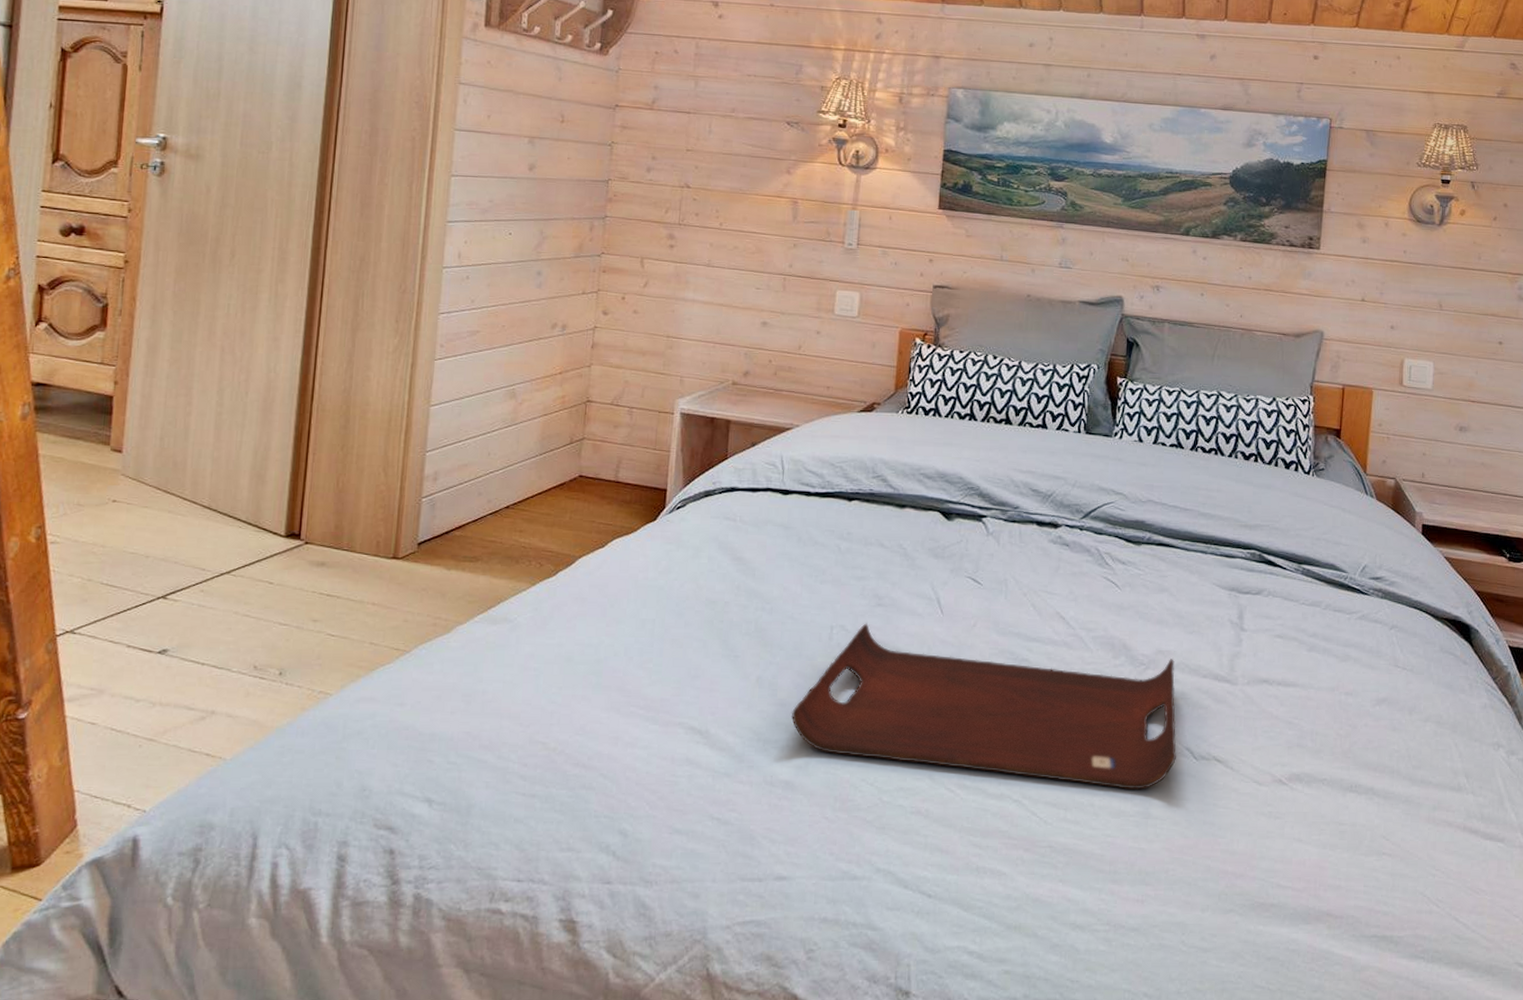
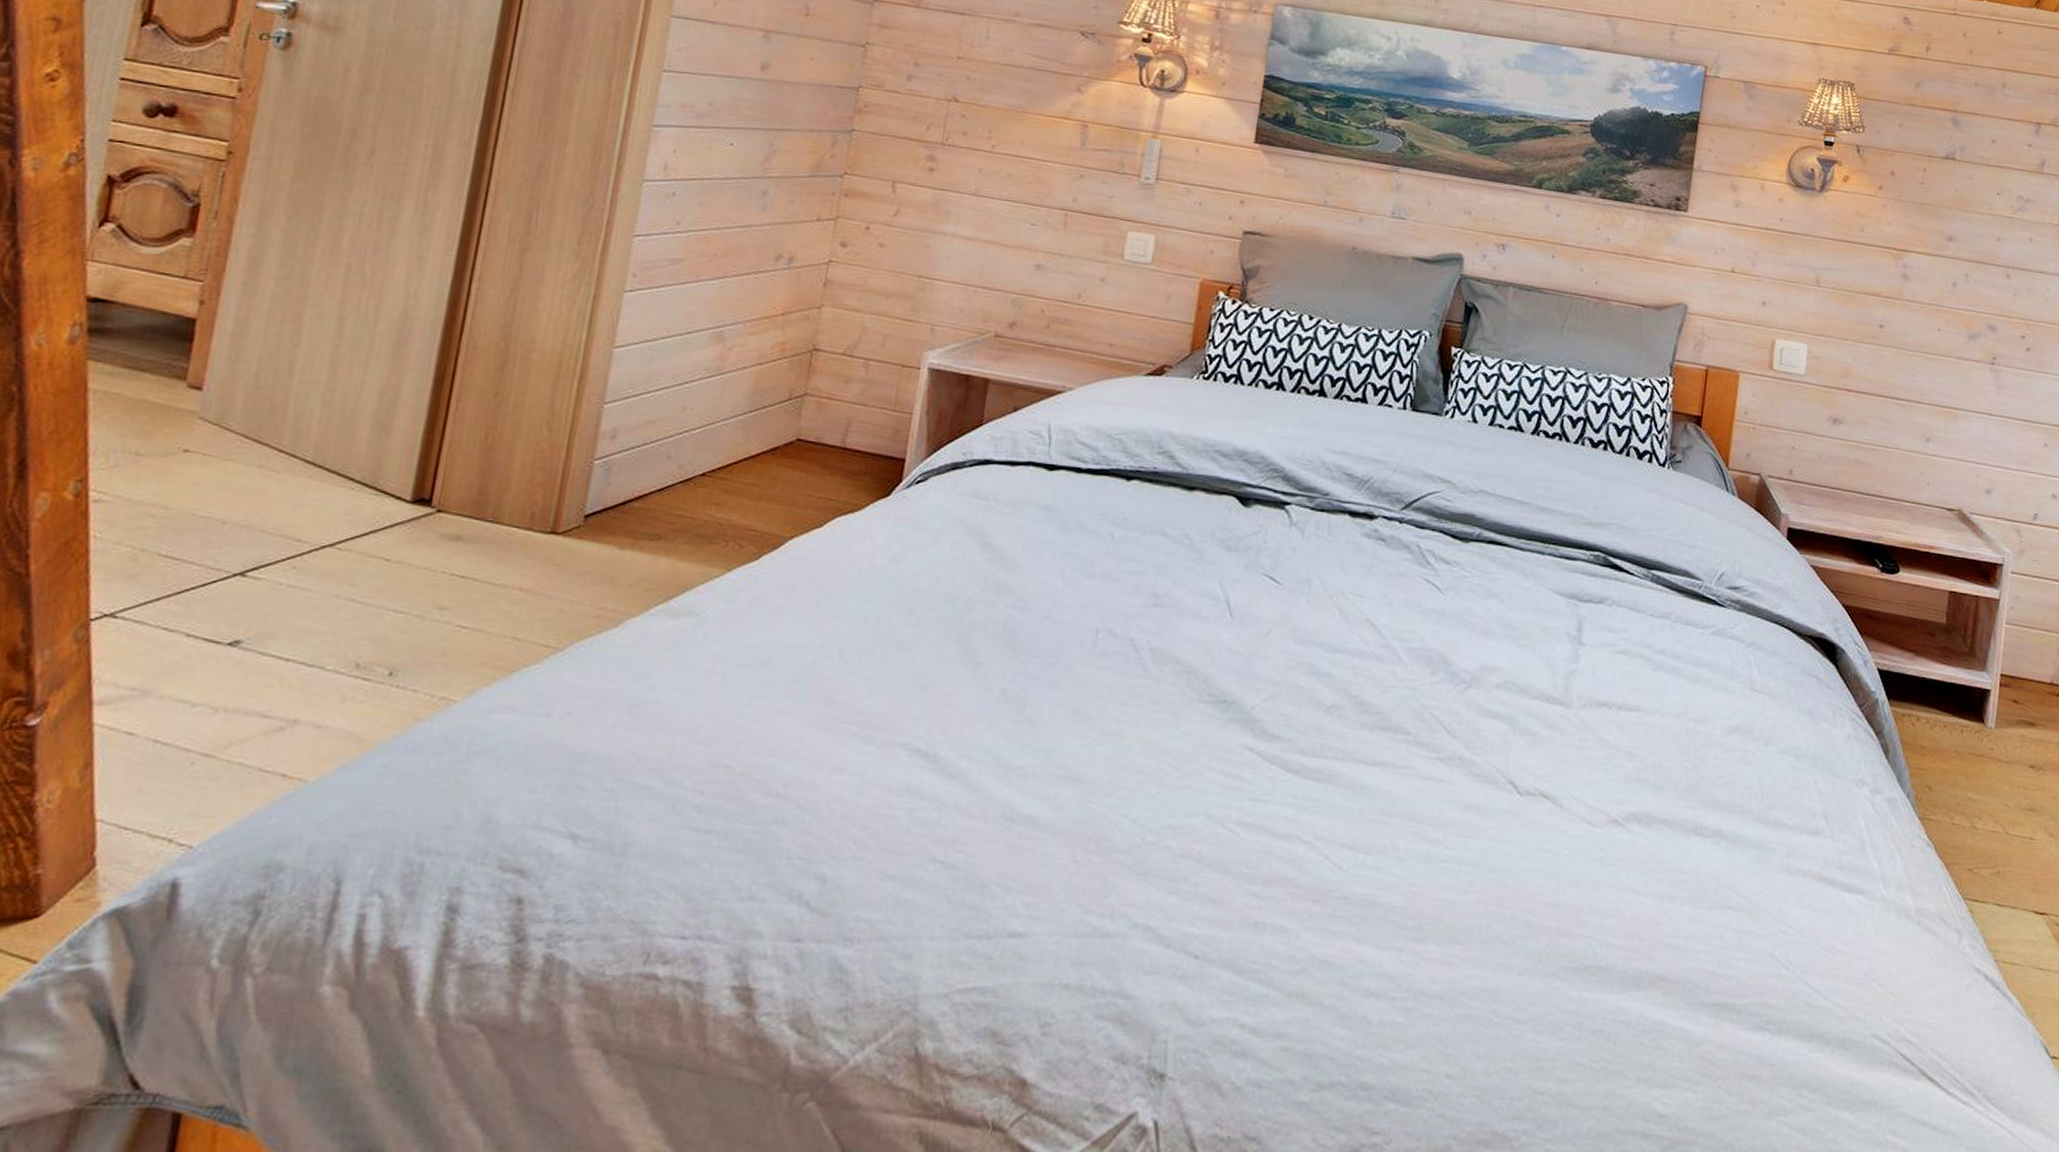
serving tray: present [791,623,1176,791] -> none [1040,626,1501,831]

